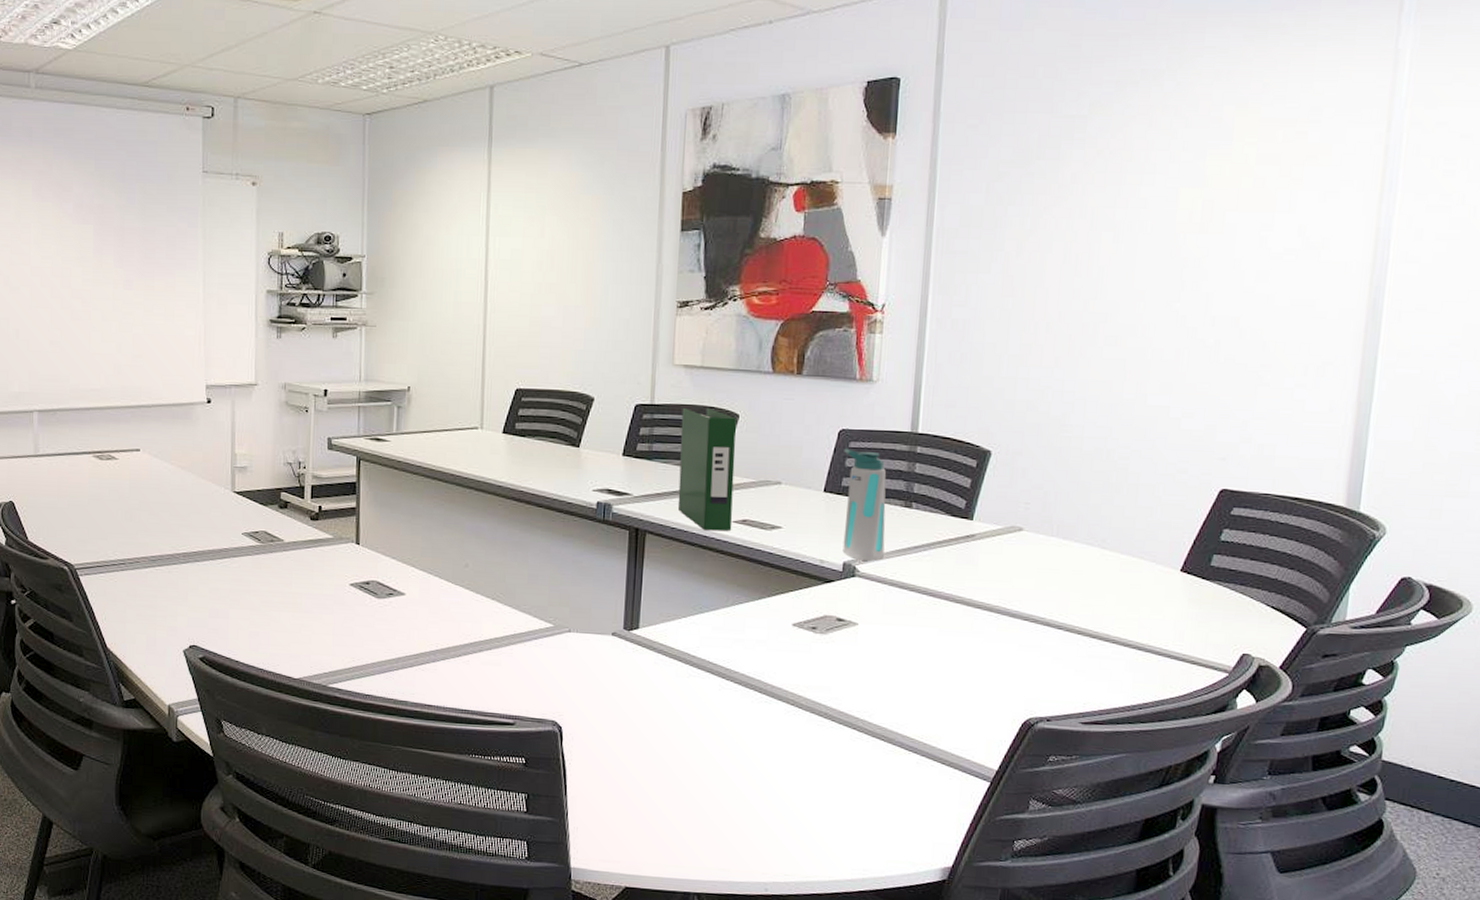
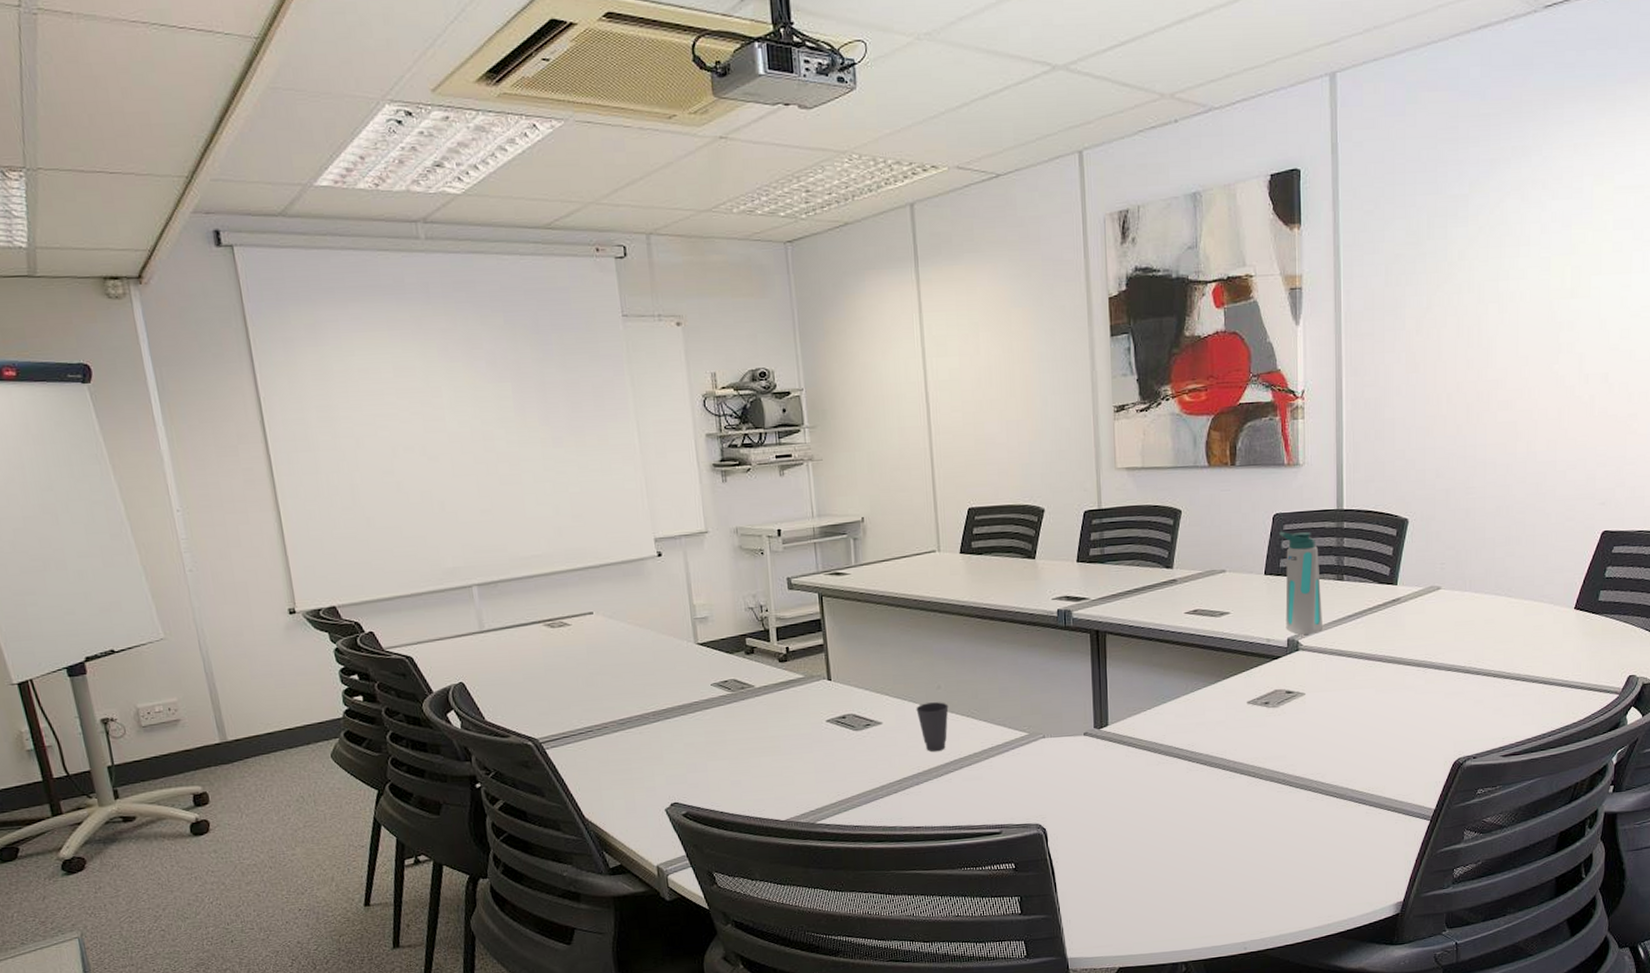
cup: none [441,580,474,630] -> present [916,702,949,751]
binder: present [677,407,736,531] -> none [1128,507,1185,625]

